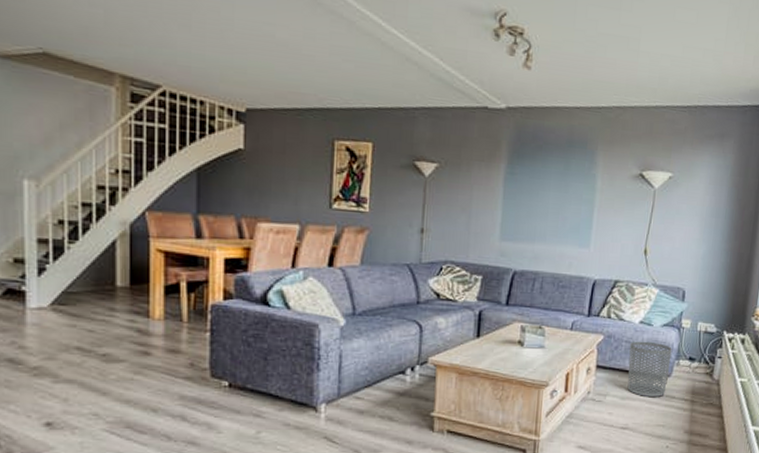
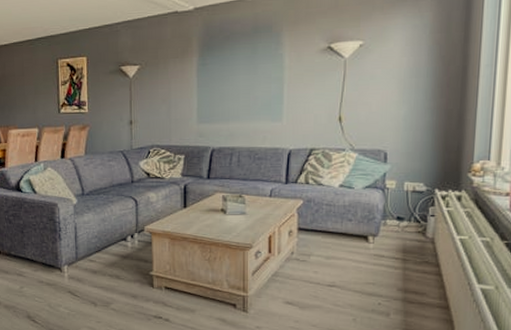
waste bin: present [627,341,672,398] -> none [331,203,377,257]

